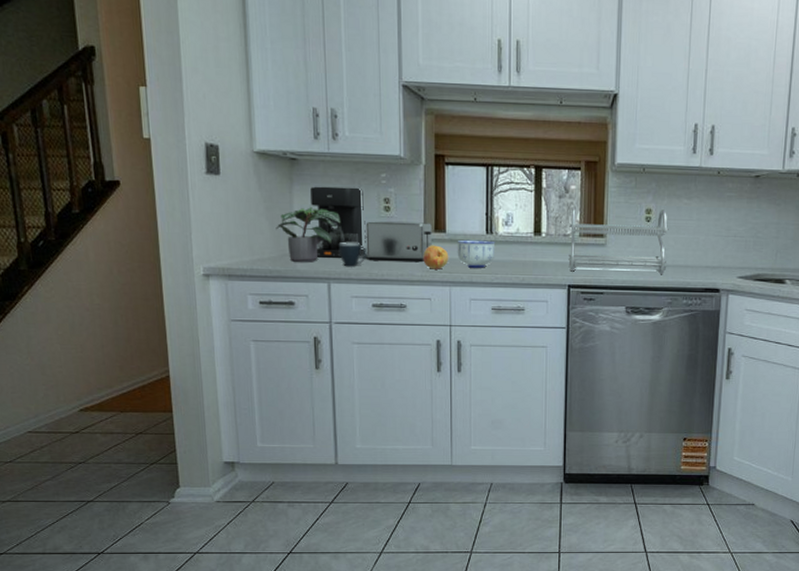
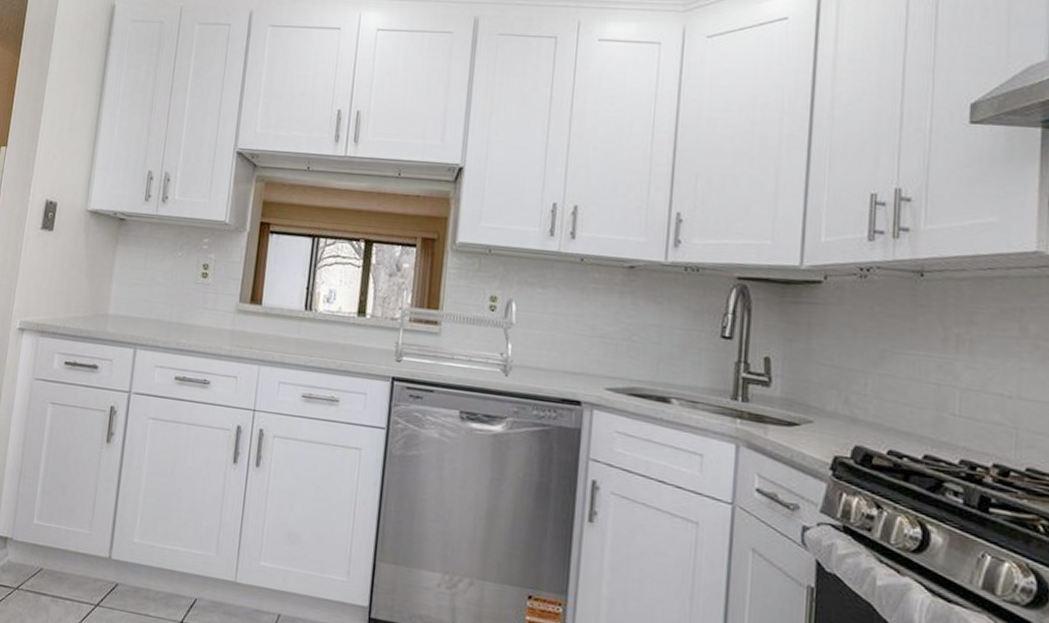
potted plant: present [276,207,341,264] -> none [94,268,158,326]
coffee maker: present [310,186,365,259] -> none [127,247,184,325]
mug: present [339,242,368,269] -> none [151,307,179,336]
toaster: present [365,221,432,263] -> none [177,287,248,336]
fruit: present [423,245,449,270] -> none [234,317,262,345]
bowl: present [457,239,496,268] -> none [270,314,314,348]

